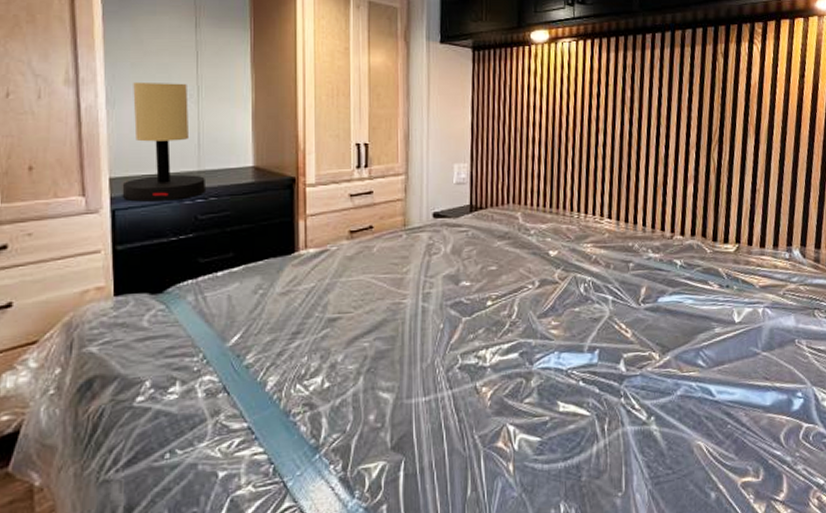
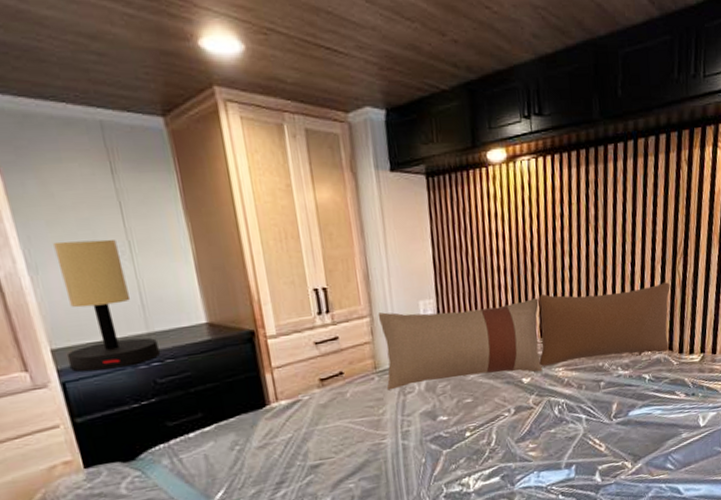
pillow: none [413,172,571,249] -> present [378,298,543,391]
pillow: none [568,168,705,240] -> present [539,282,670,366]

